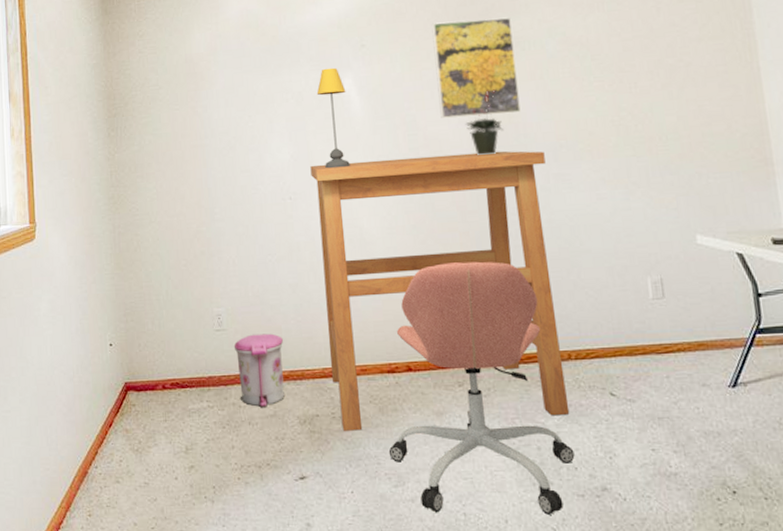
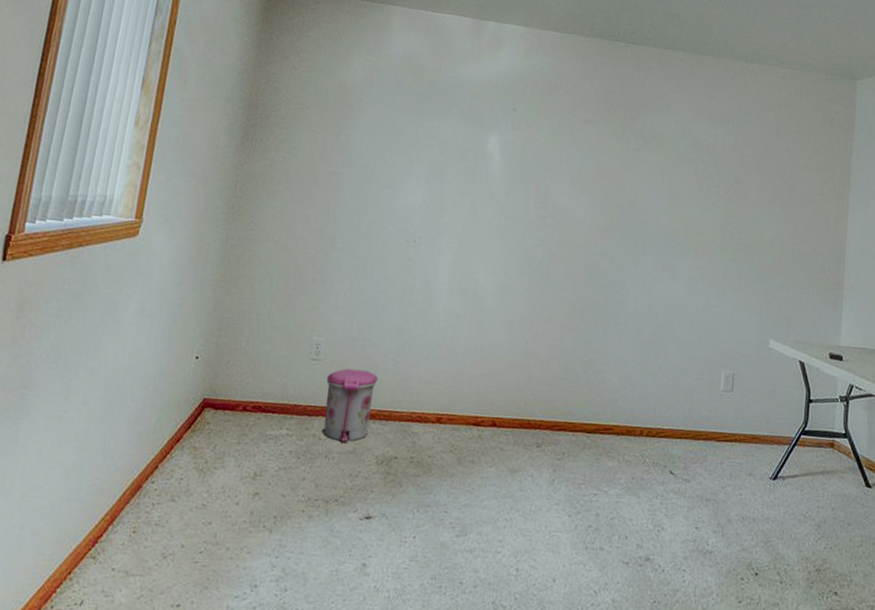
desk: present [310,151,570,431] -> none [417,213,657,487]
table lamp: present [316,67,350,169] -> none [454,123,490,222]
office chair: present [388,261,575,515] -> none [457,328,628,578]
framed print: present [431,17,521,118] -> none [572,103,652,202]
potted plant: present [465,89,504,156] -> none [592,175,626,236]

